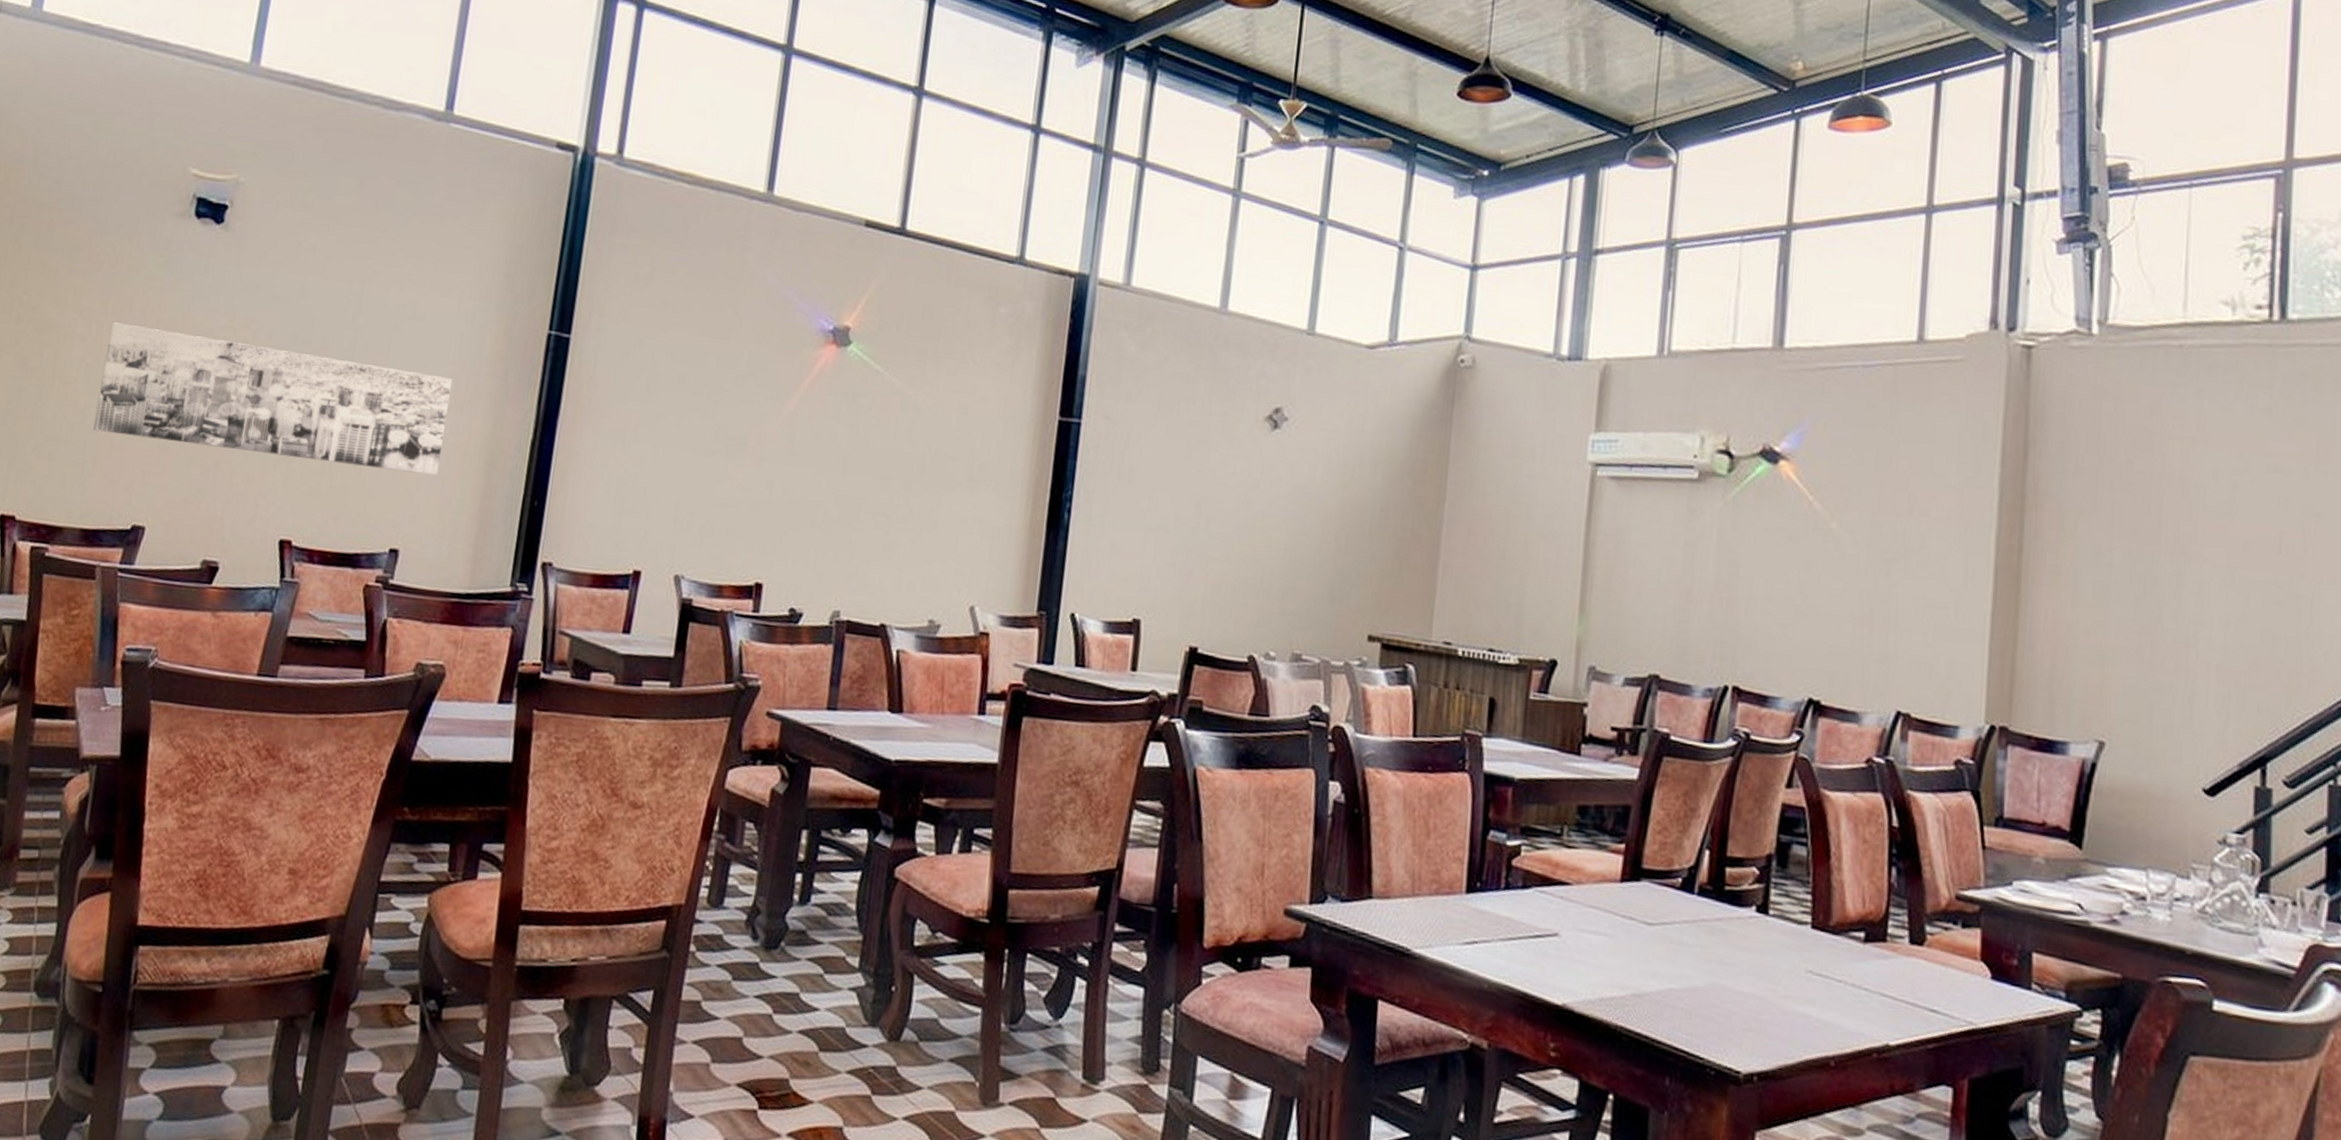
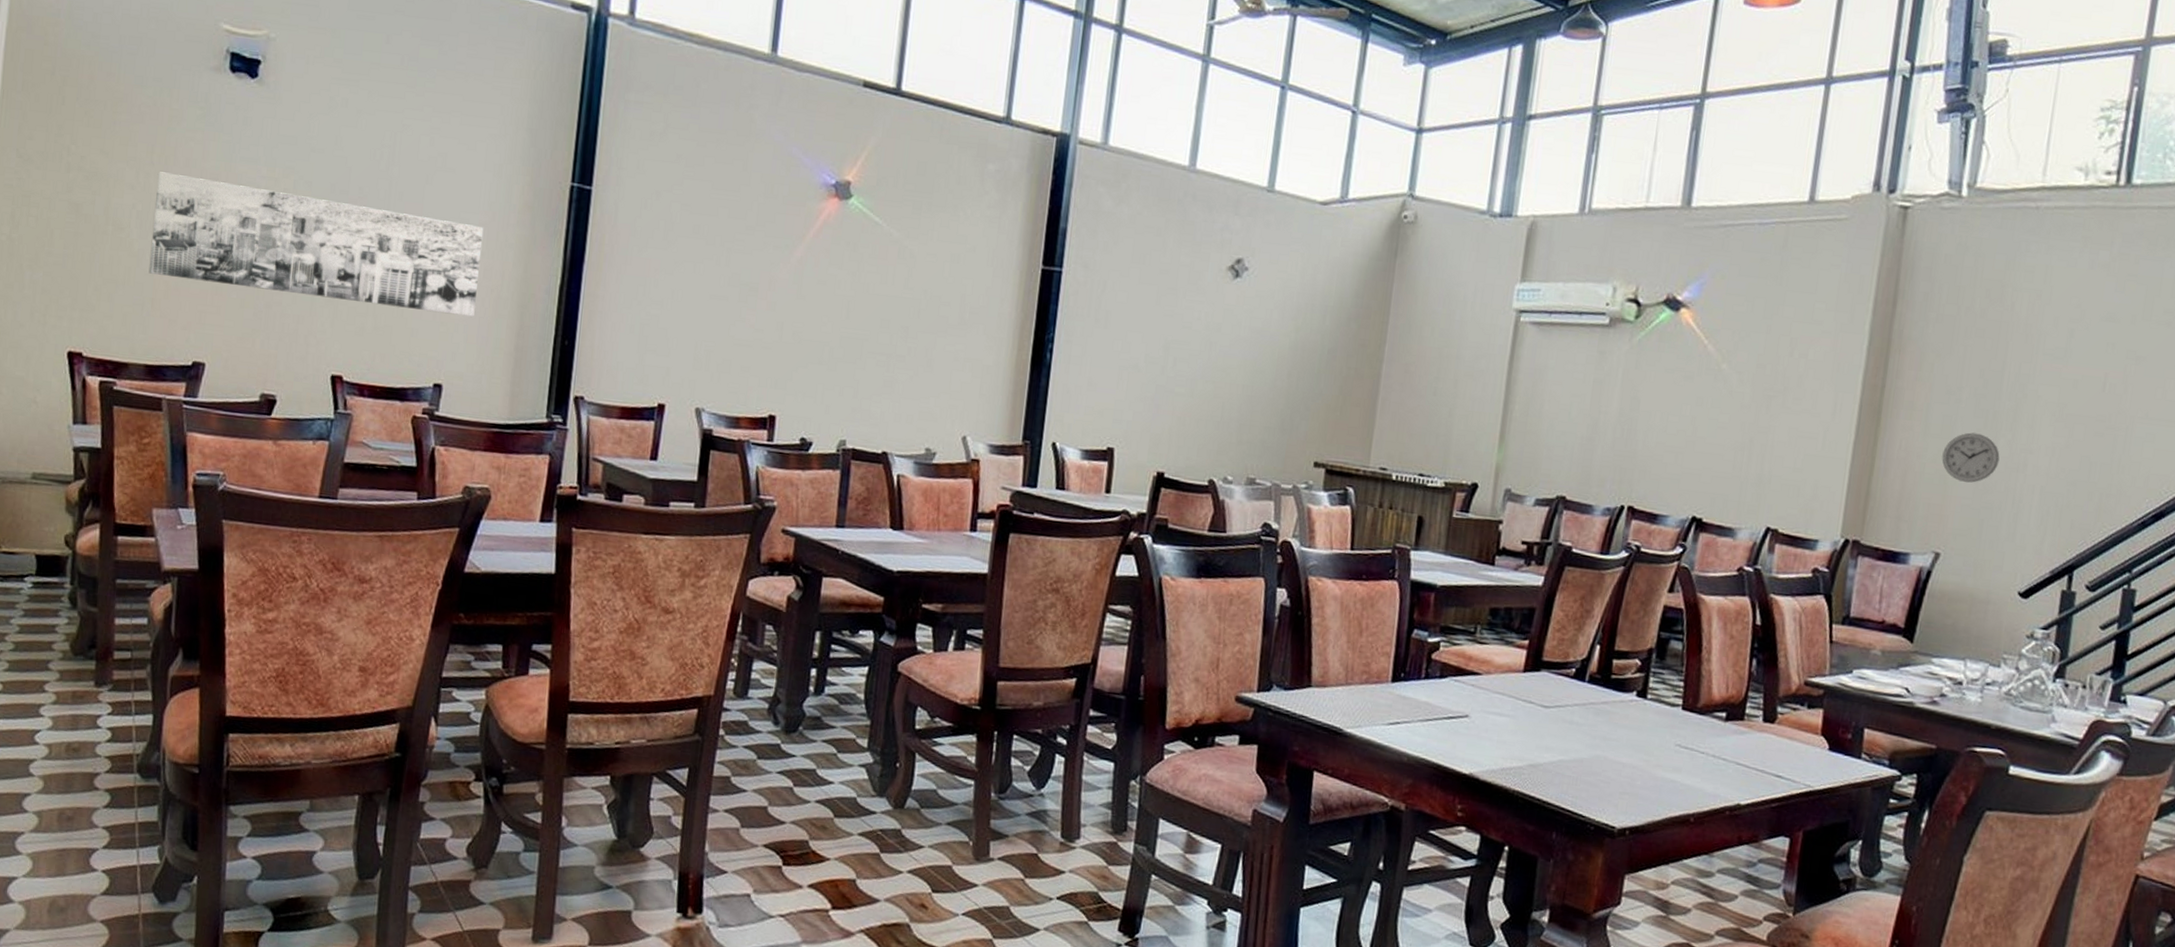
wall clock: none [2097,601,2165,660] -> present [1942,432,2000,483]

